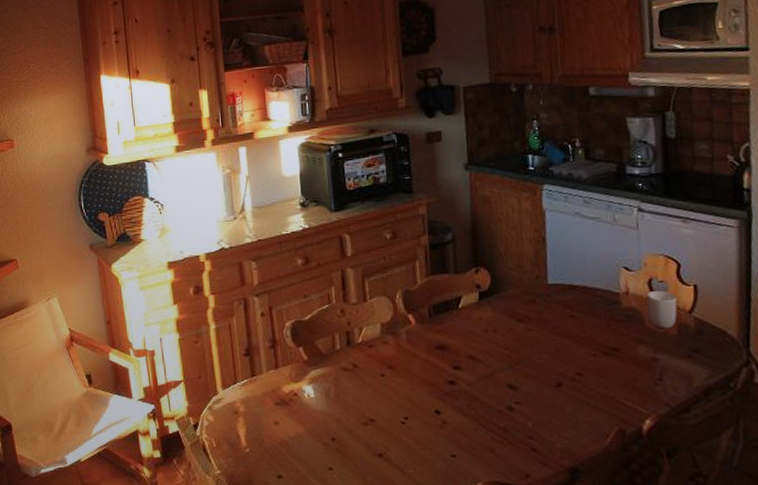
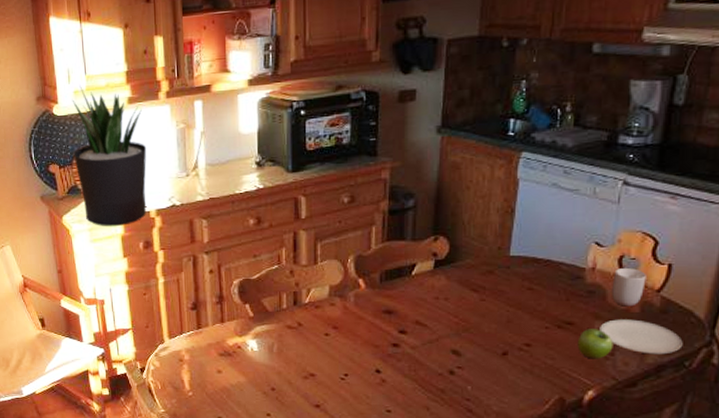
planter: none [121,137,196,274] -> present [72,86,147,227]
fruit: none [625,354,660,386] -> present [577,329,613,359]
plate: none [643,342,724,377] -> present [600,319,683,355]

